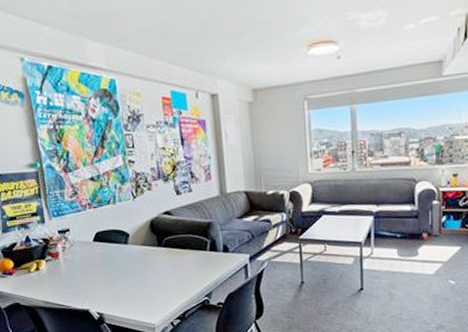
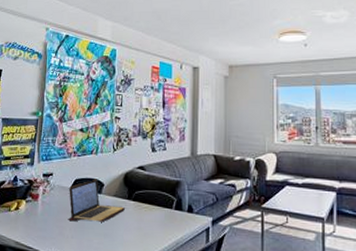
laptop: none [91,229,158,274] -> present [67,179,126,222]

